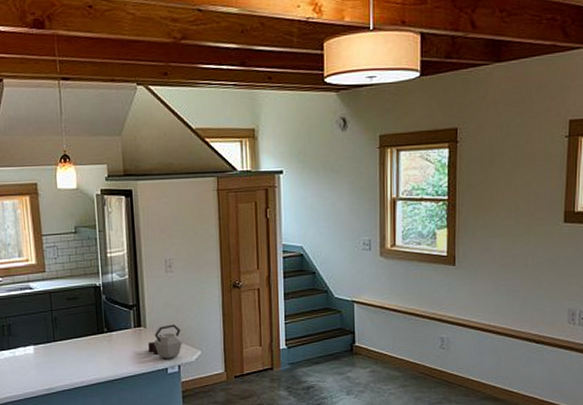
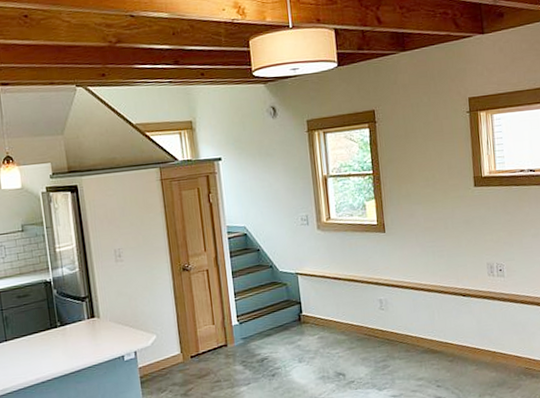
kettle: present [148,324,183,359] -> none [103,312,138,347]

